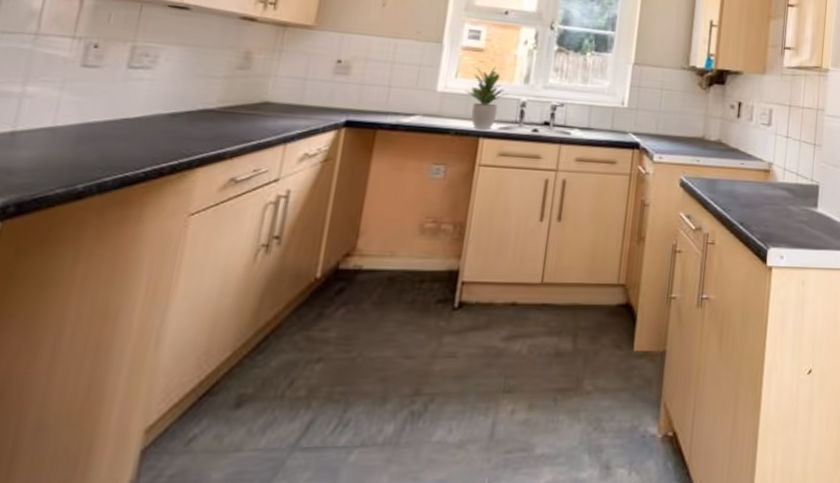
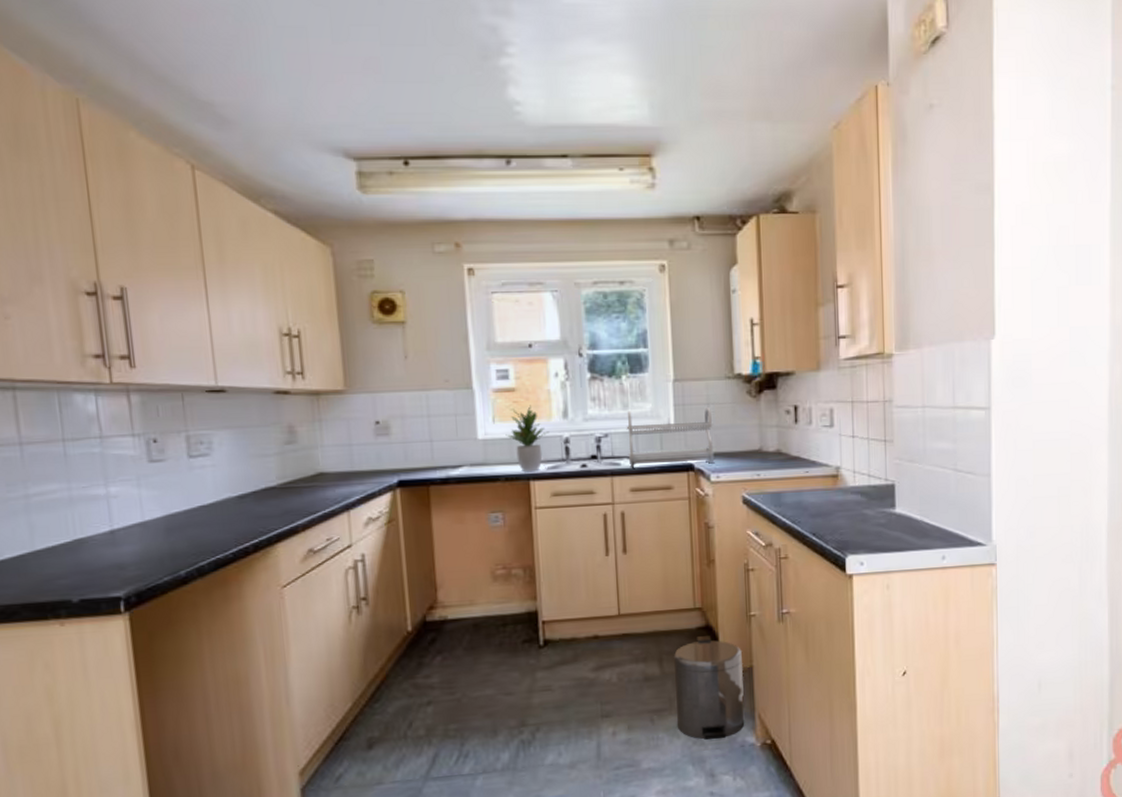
dish rack: none [579,85,664,145] -> present [626,406,715,468]
trash can: none [580,314,657,426] -> present [674,636,745,740]

